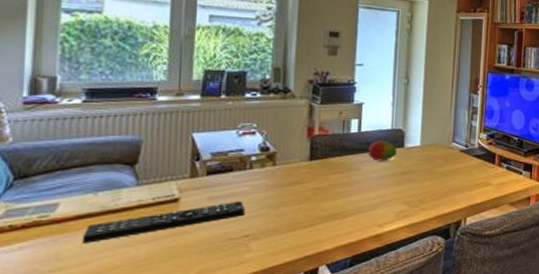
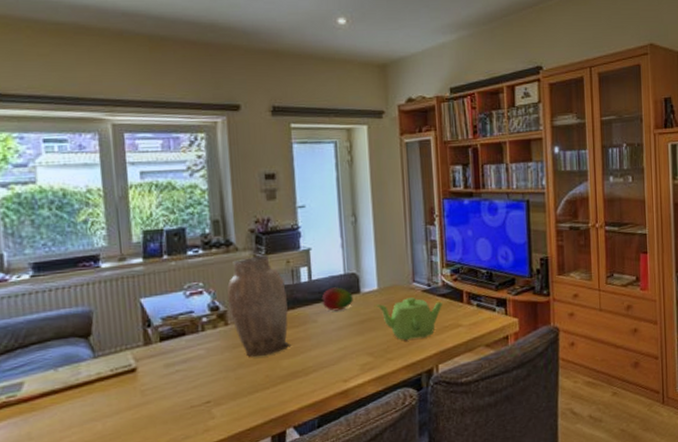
remote control: present [82,201,245,244] -> none [49,366,203,422]
vase: none [279,103,336,198] -> present [227,254,292,357]
teapot: none [417,156,477,193] -> present [376,297,443,340]

